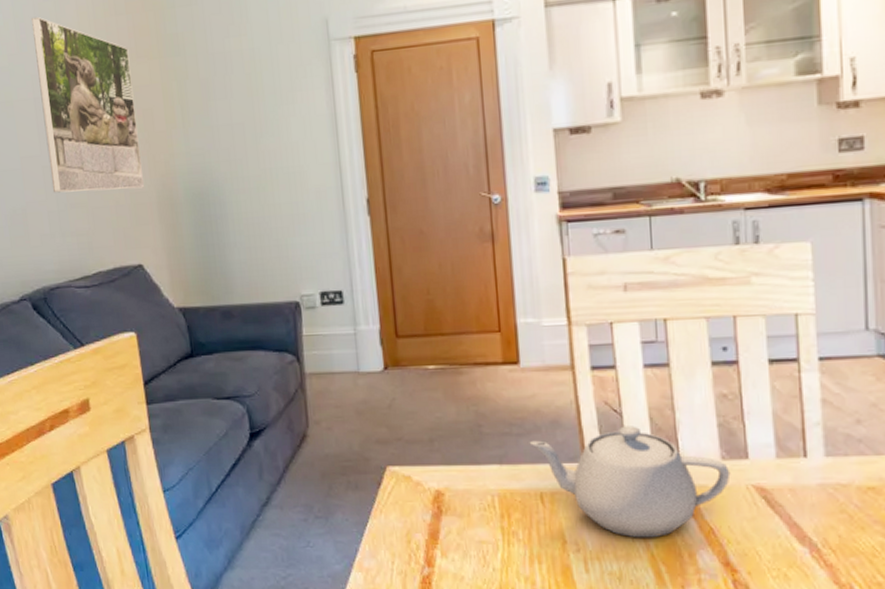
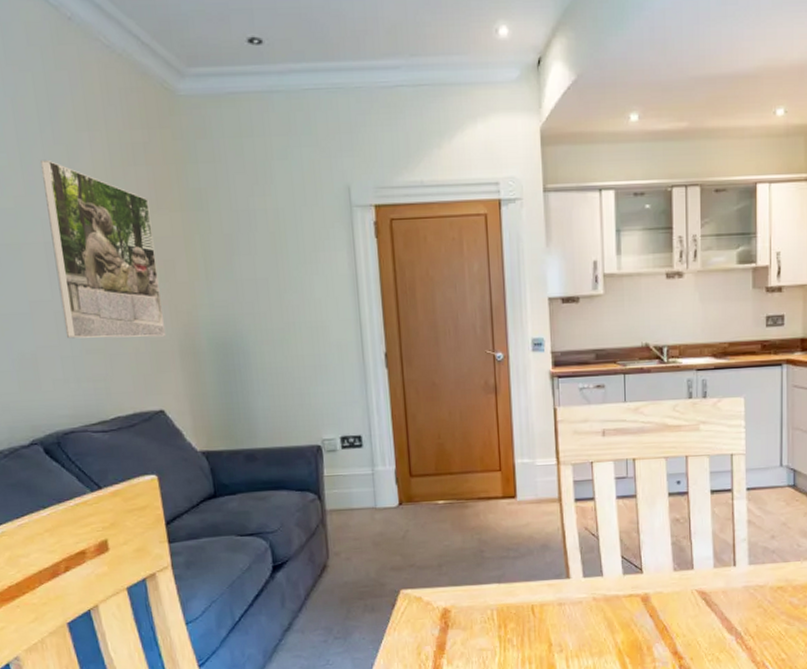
teapot: present [529,426,731,538] -> none [523,546,680,638]

